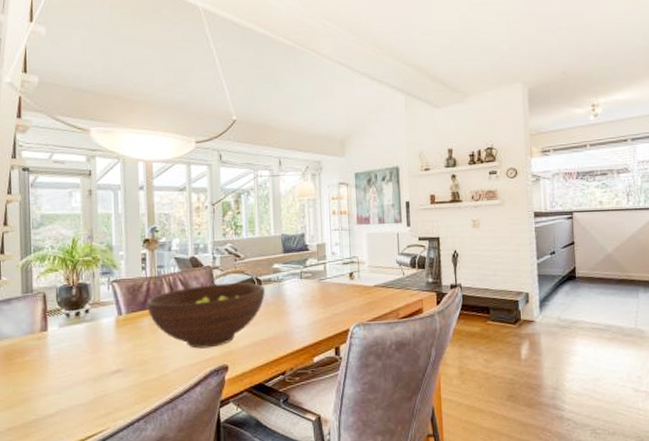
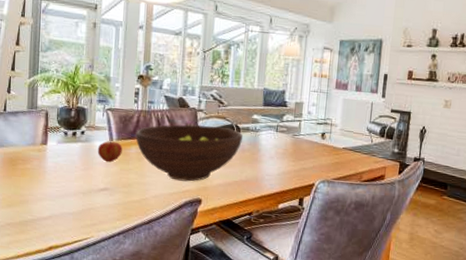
apple: none [105,316,134,340] -> present [97,141,122,163]

